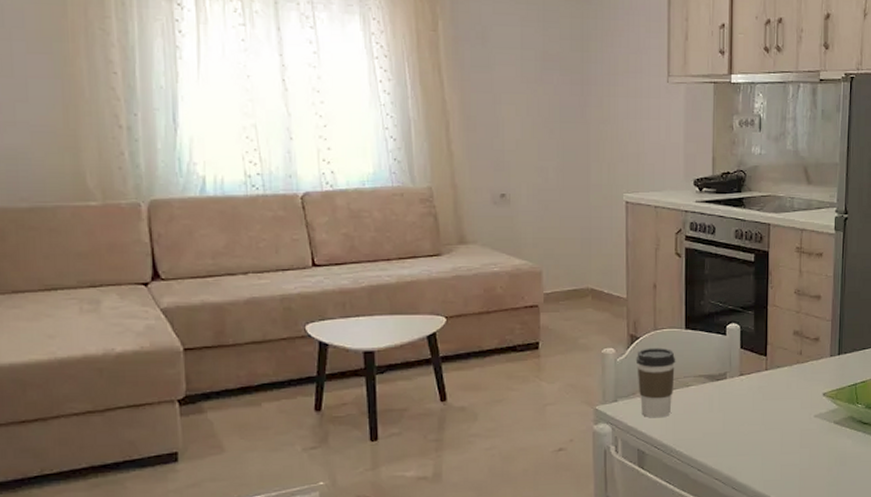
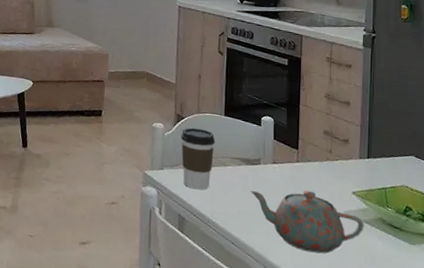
teapot: none [716,399,835,465] -> present [250,190,364,254]

